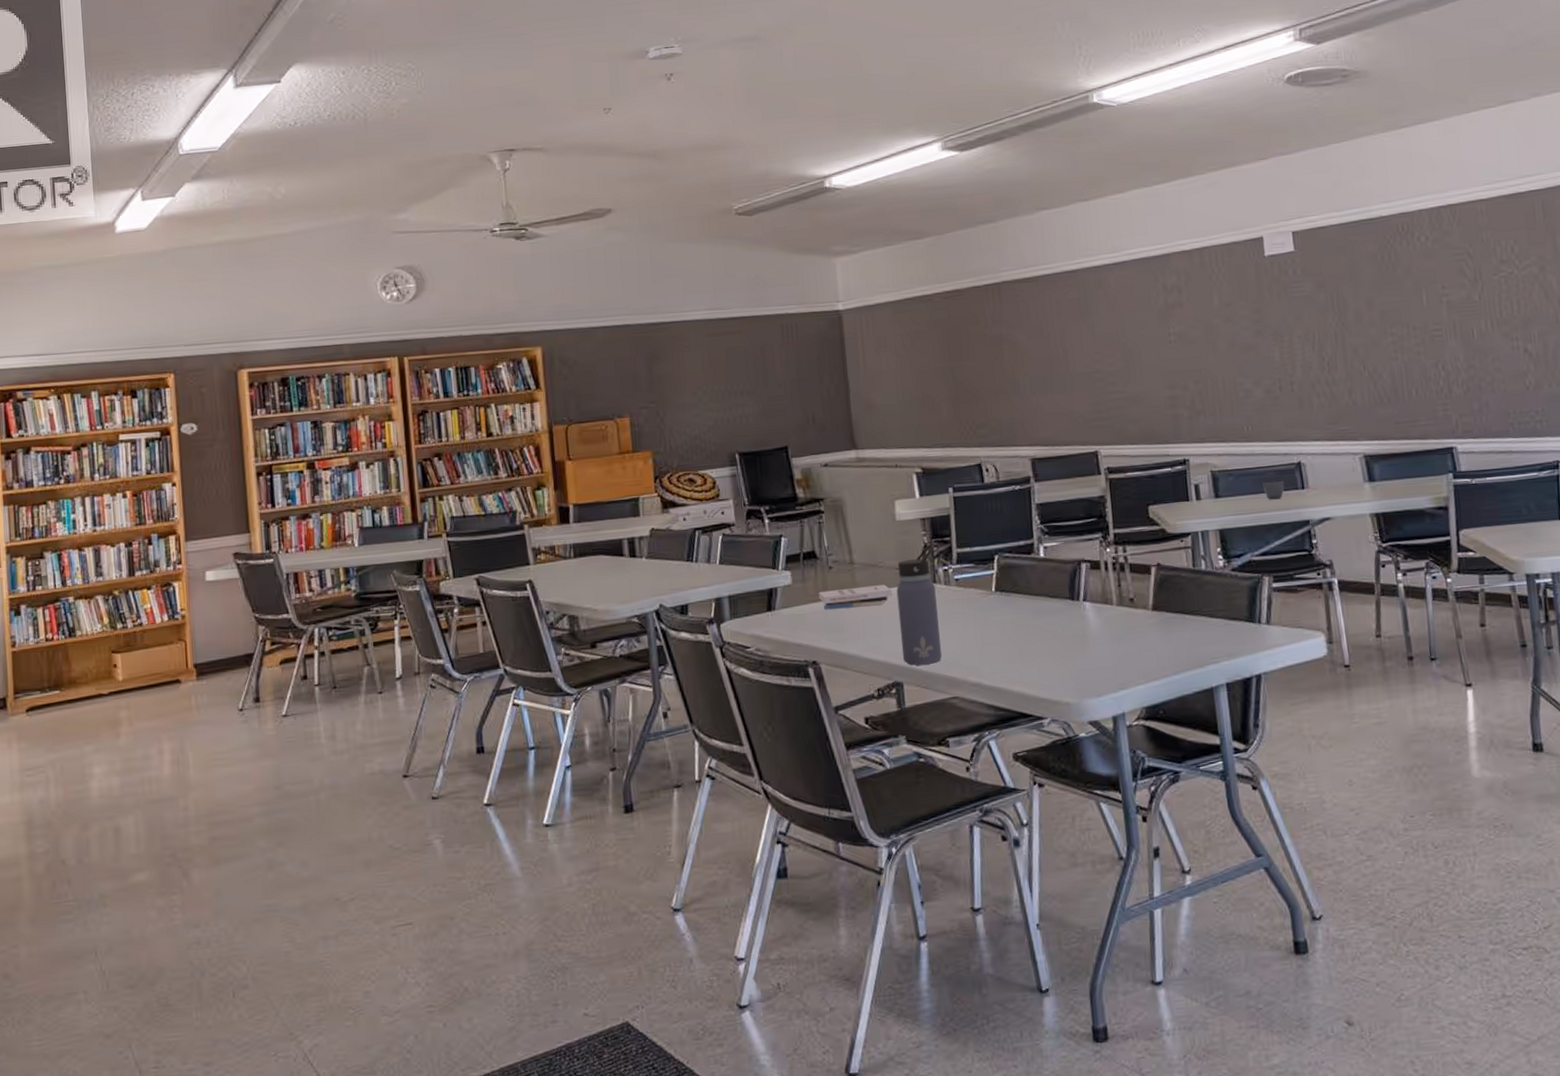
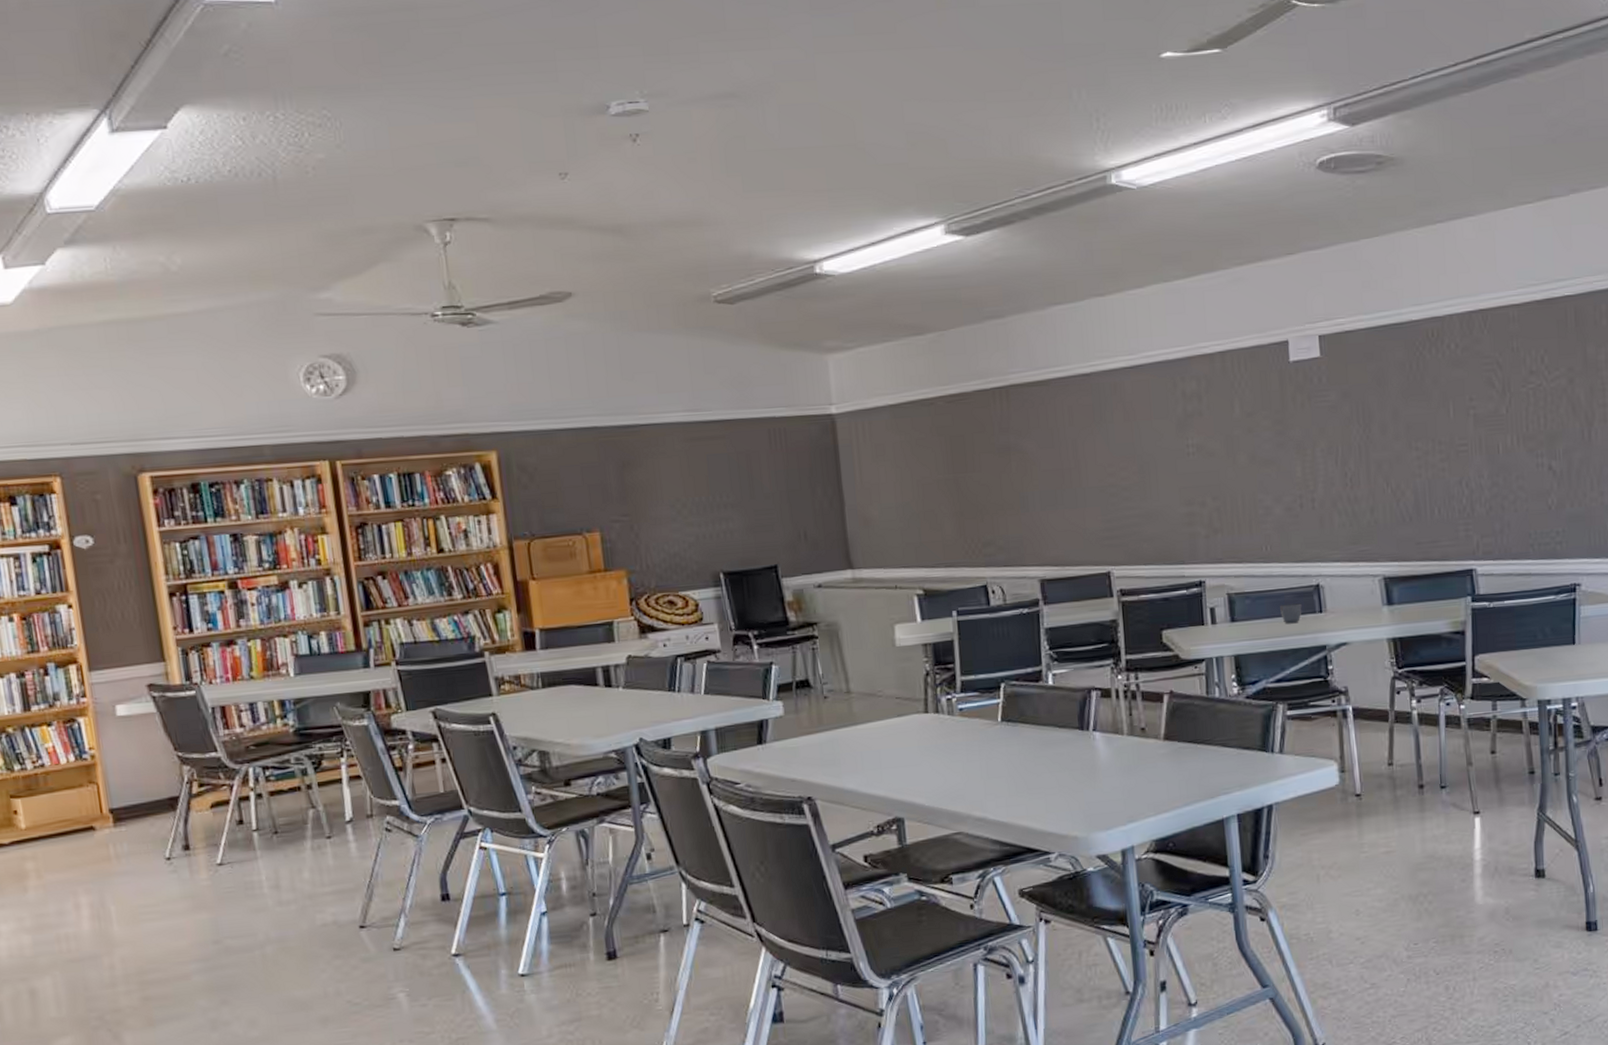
books: present [818,585,892,610] -> none [813,715,892,743]
water bottle: present [896,542,942,666] -> none [896,670,946,800]

